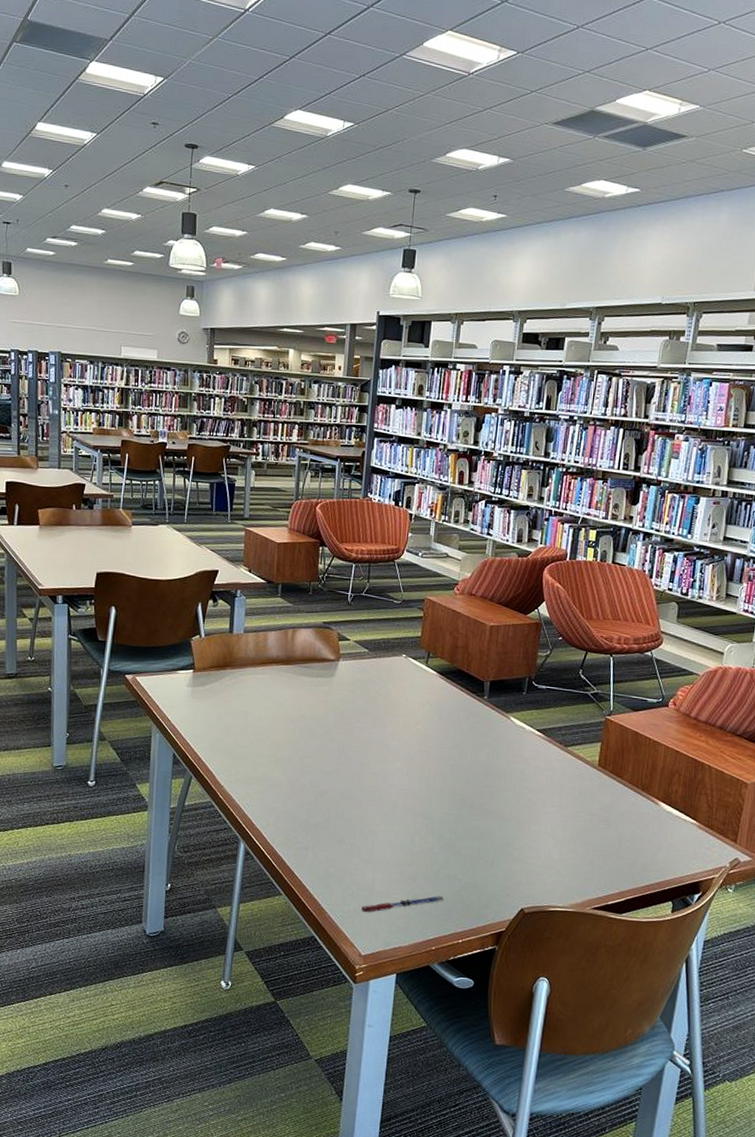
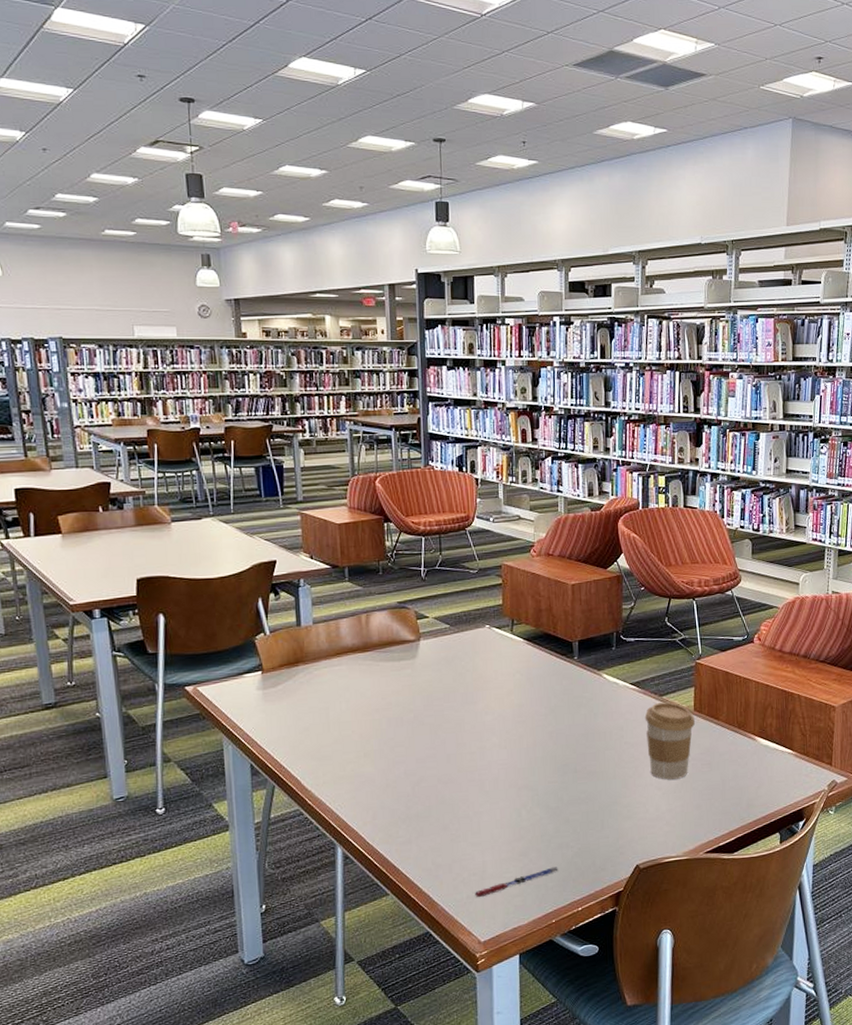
coffee cup: none [546,753,598,831] -> present [644,702,695,780]

